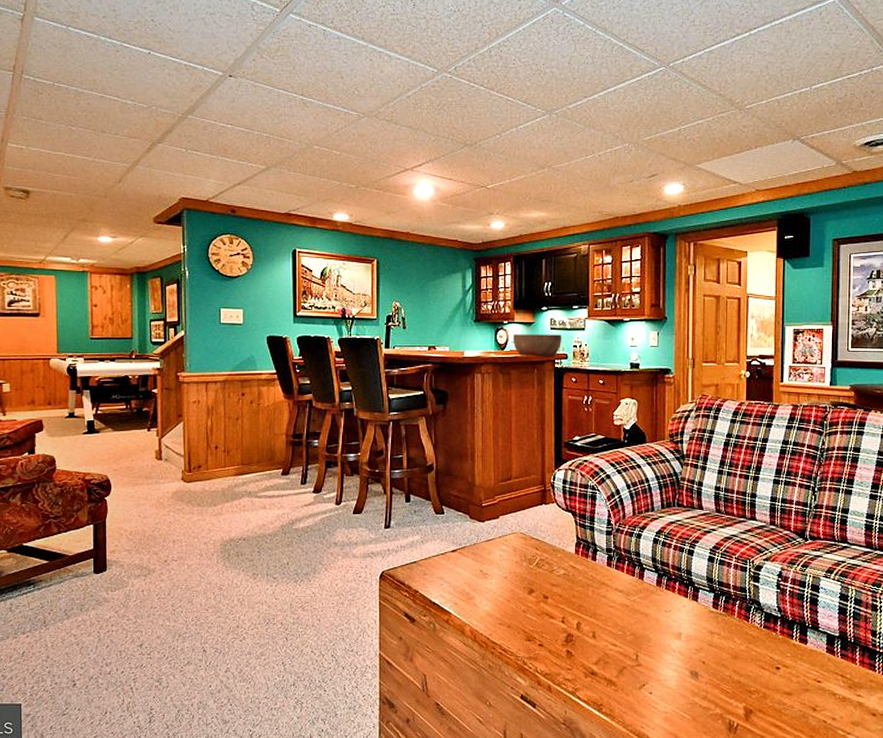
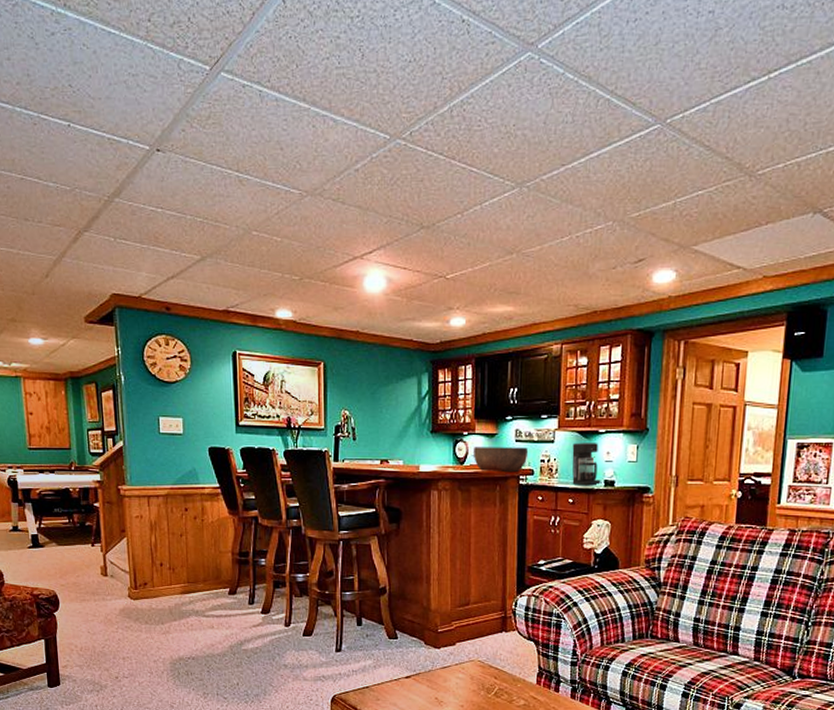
coffee maker: none [601,330,627,368] -> present [572,443,601,486]

